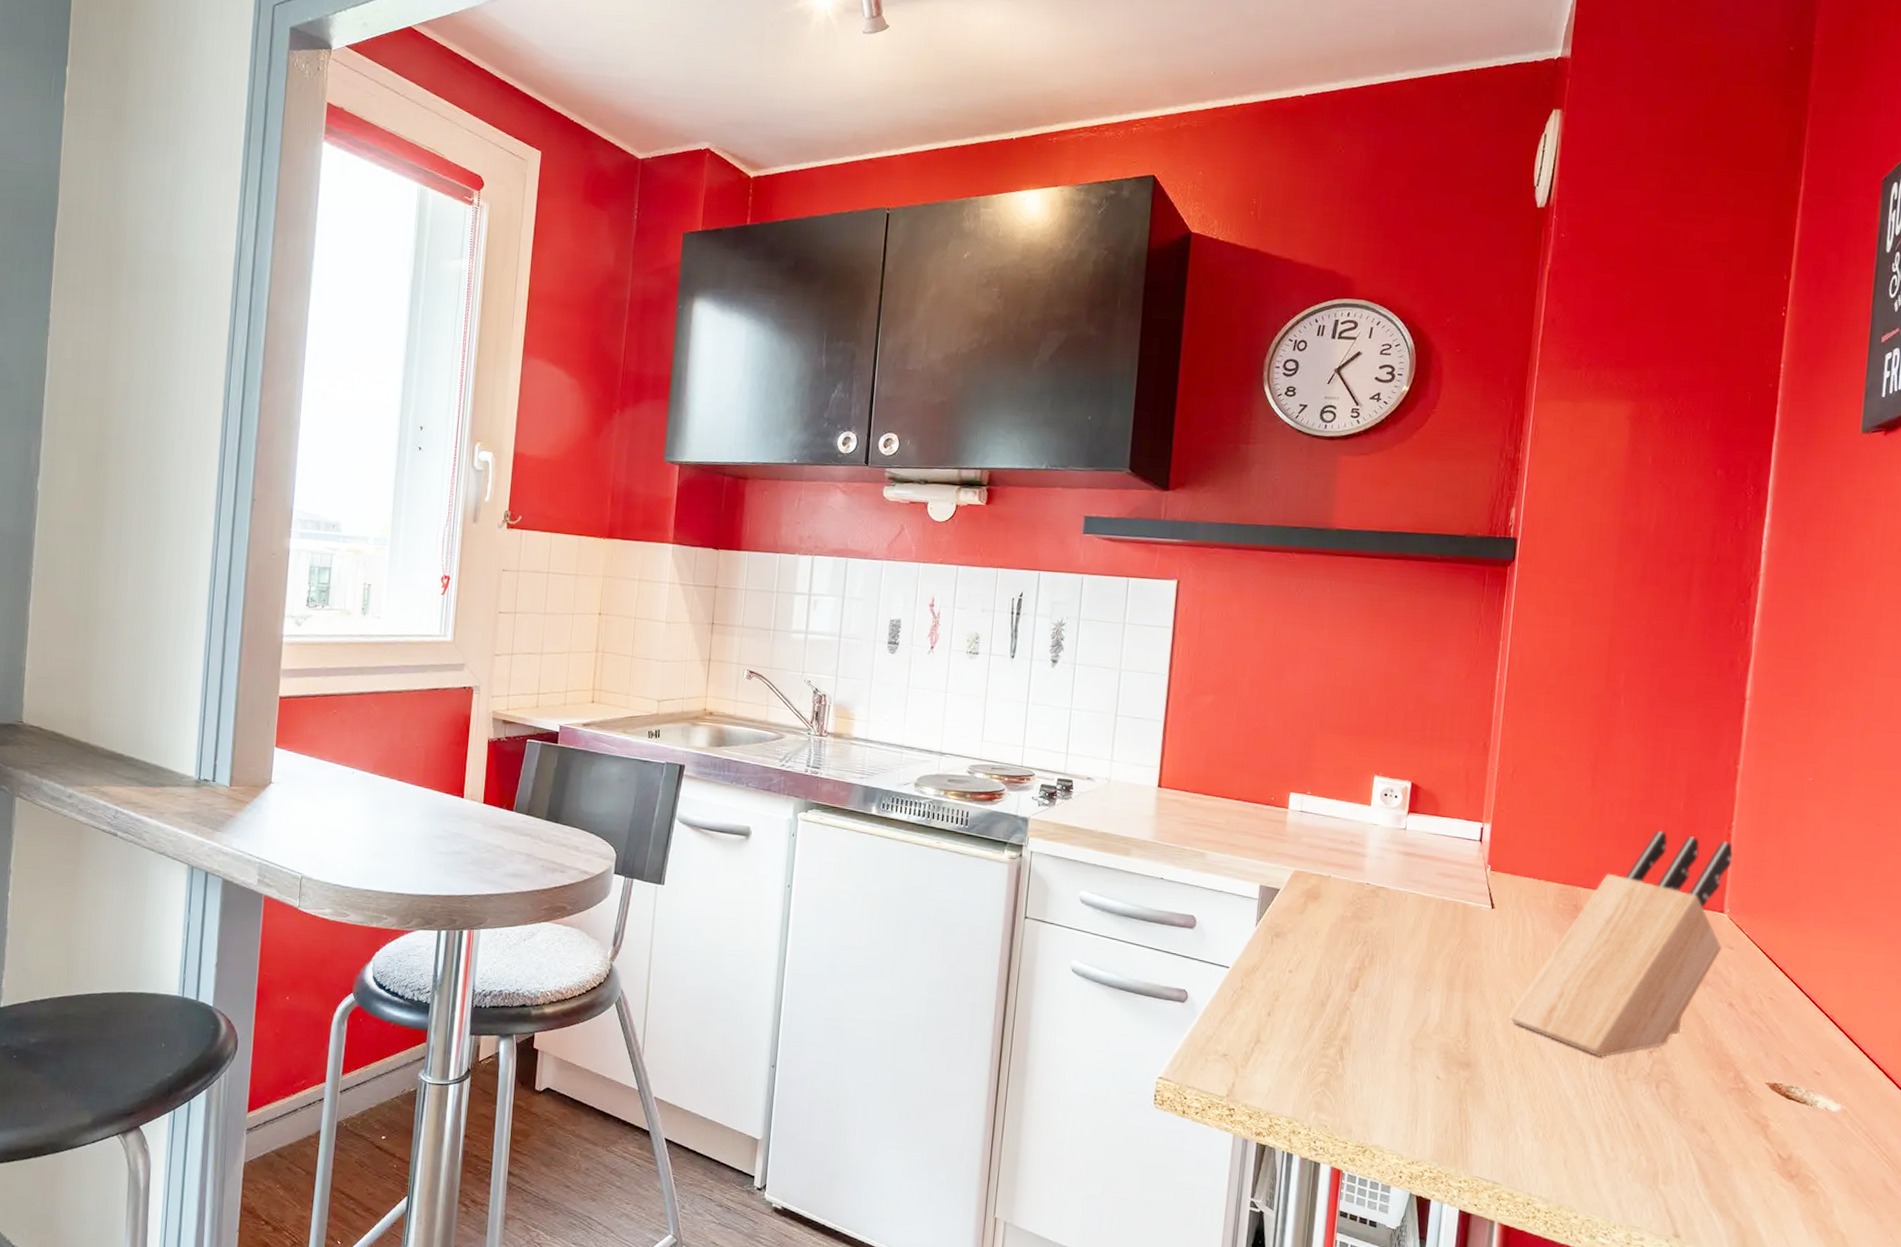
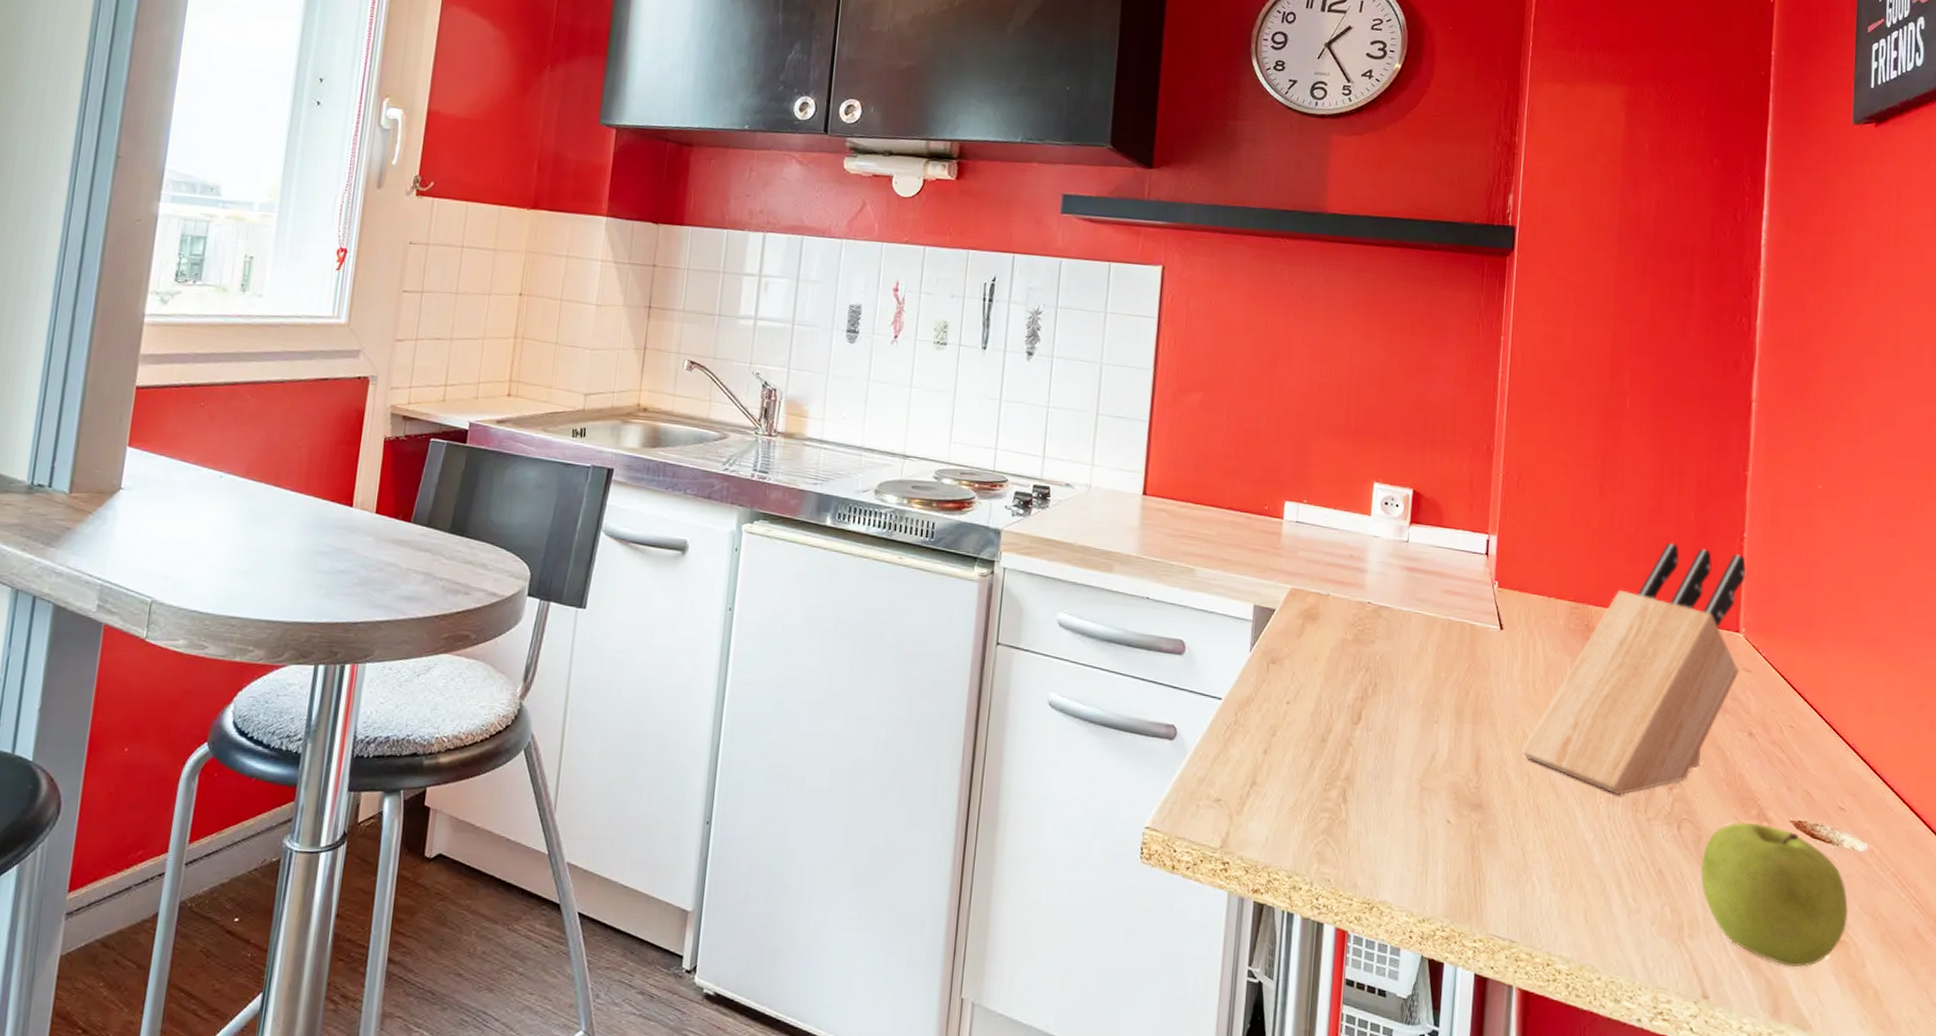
fruit: none [1676,1083,1819,1213] -> present [1700,821,1849,967]

